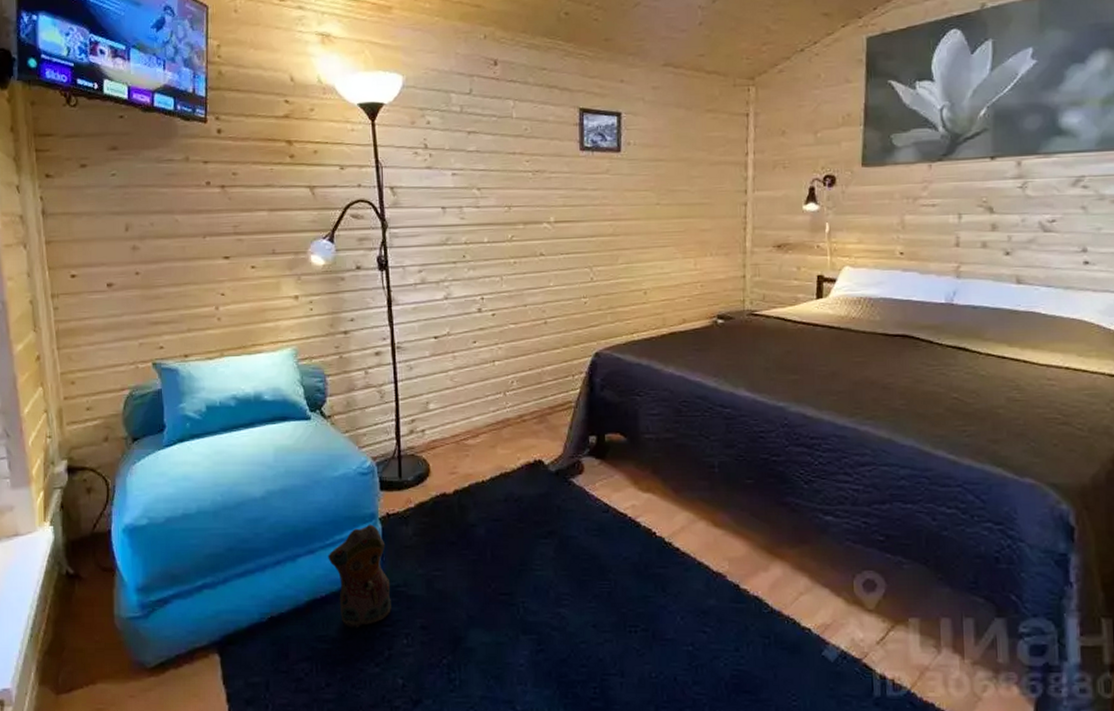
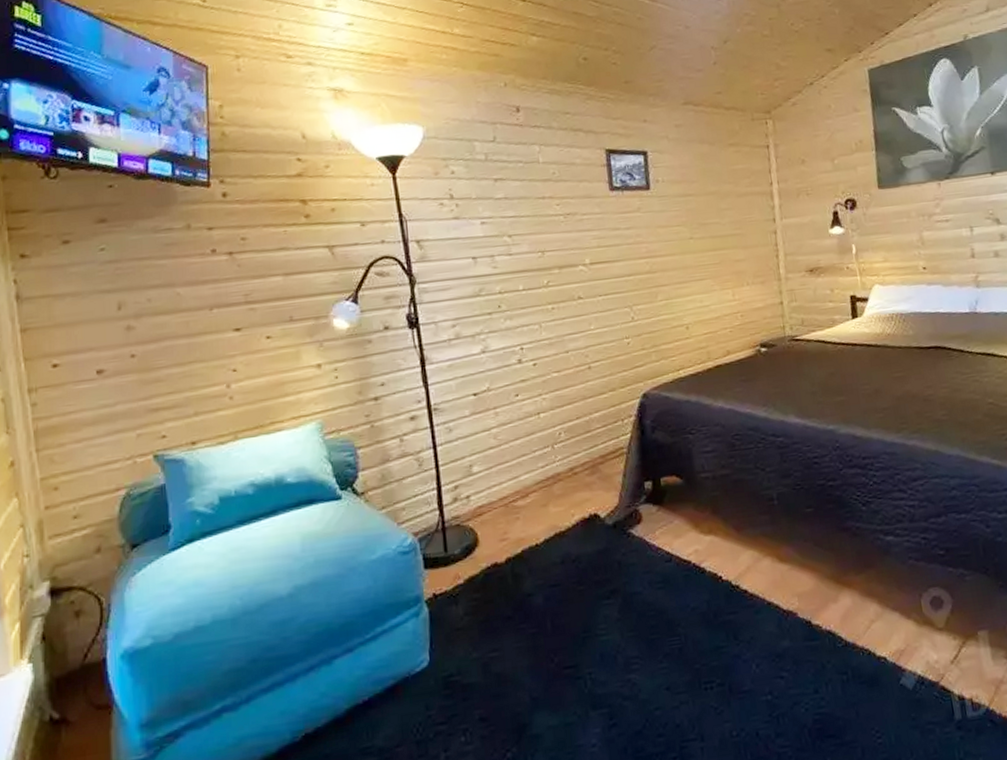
plush toy: present [328,524,391,628] -> none [369,608,445,733]

